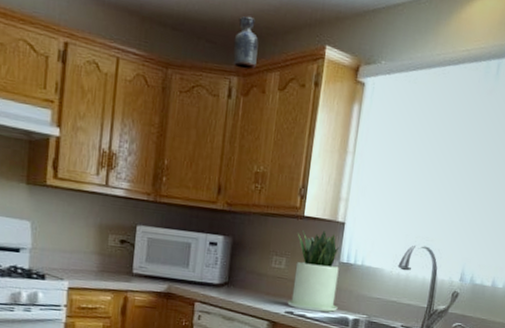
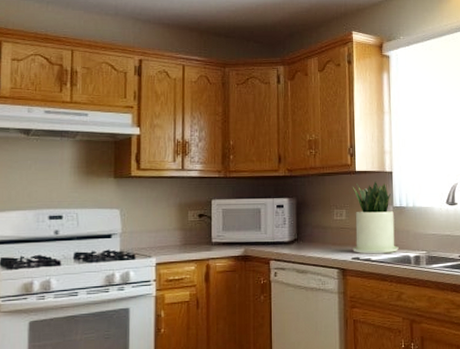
ceramic jug: present [233,16,259,70] -> none [276,18,297,59]

